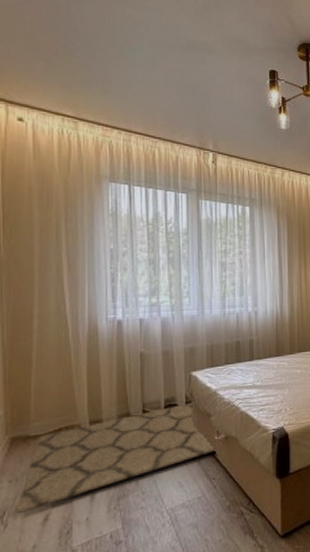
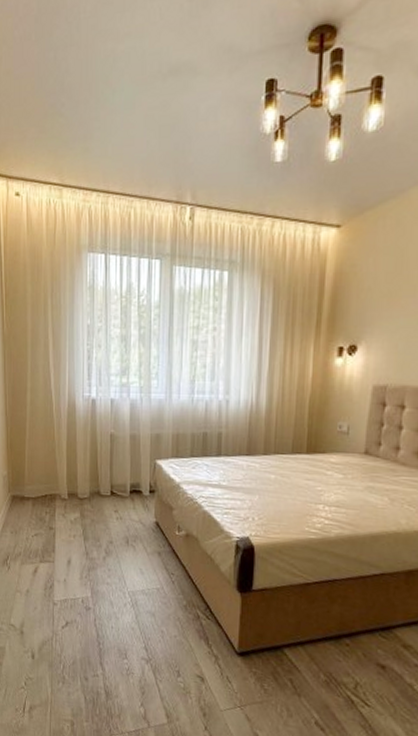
rug: present [15,402,216,514] -> none [15,491,176,561]

